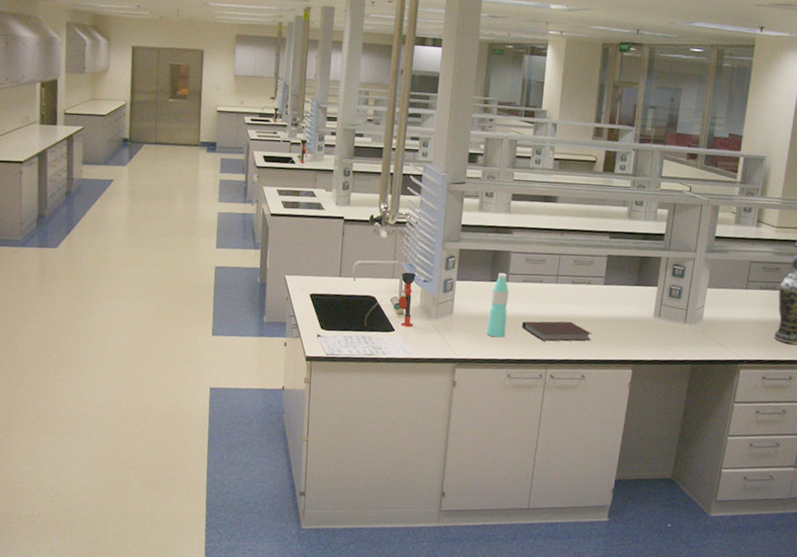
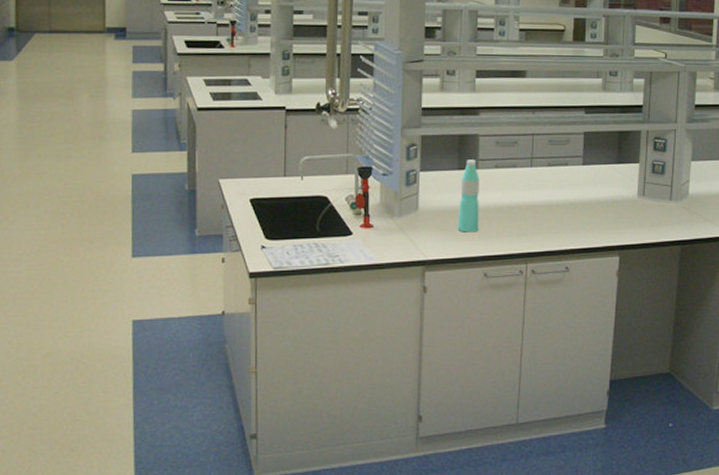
notebook: present [522,321,592,342] -> none [497,208,573,232]

